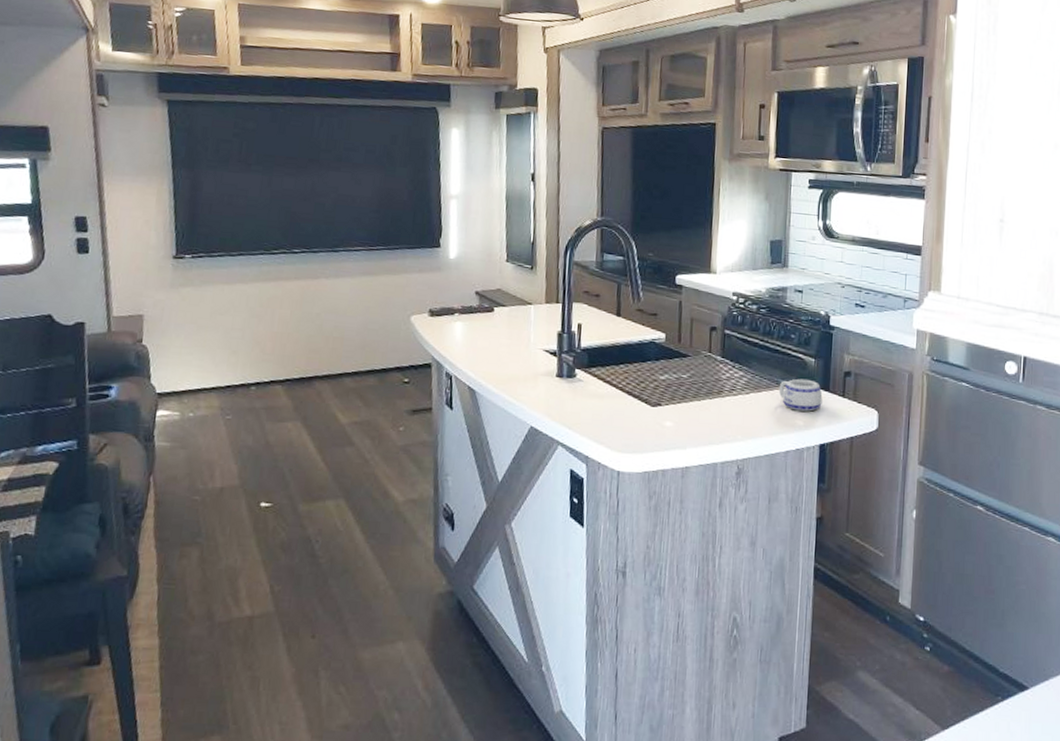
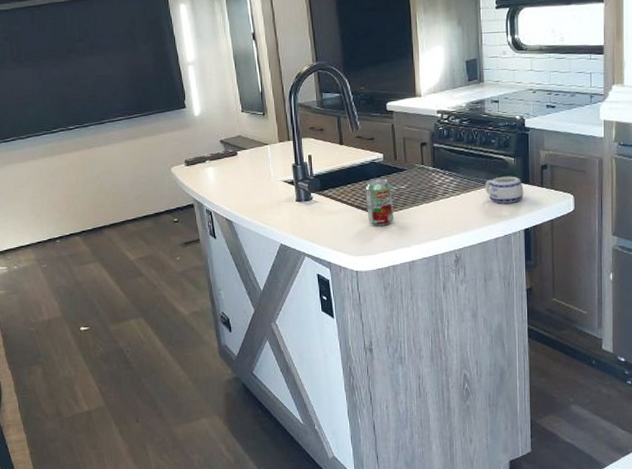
beverage can: none [639,362,671,420] -> present [365,178,394,226]

